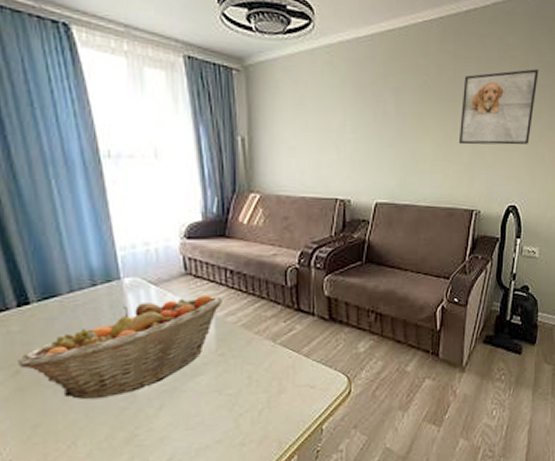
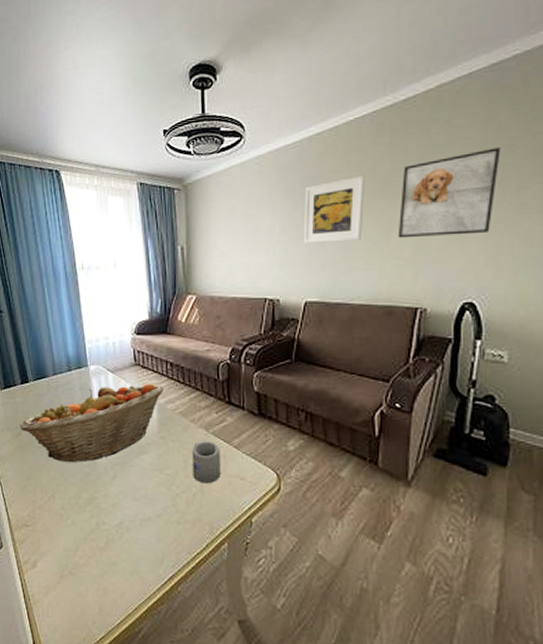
mug: none [257,353,289,399] -> present [192,441,221,484]
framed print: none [374,79,432,145] -> present [303,175,365,243]

